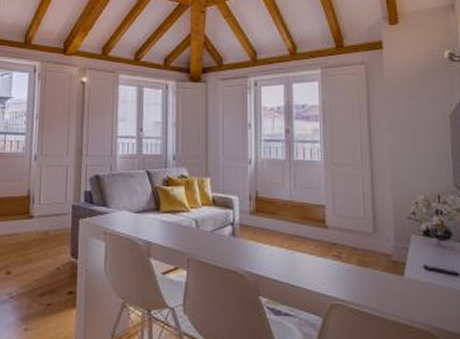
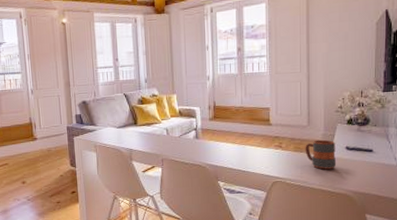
mug: none [371,253,413,295] -> present [305,139,337,170]

